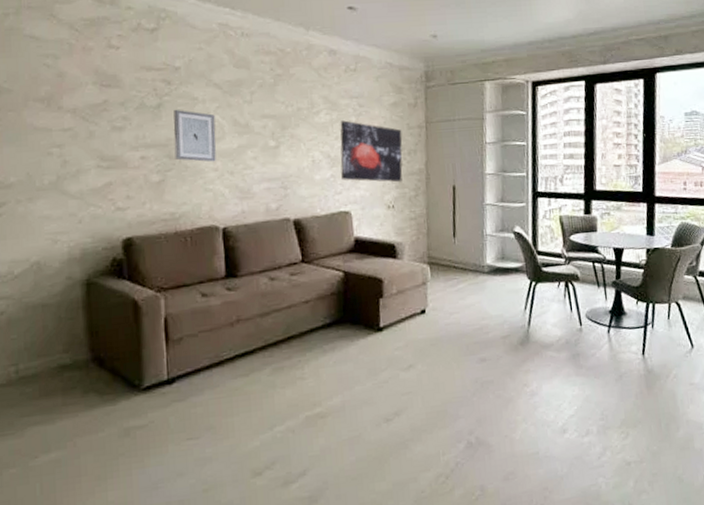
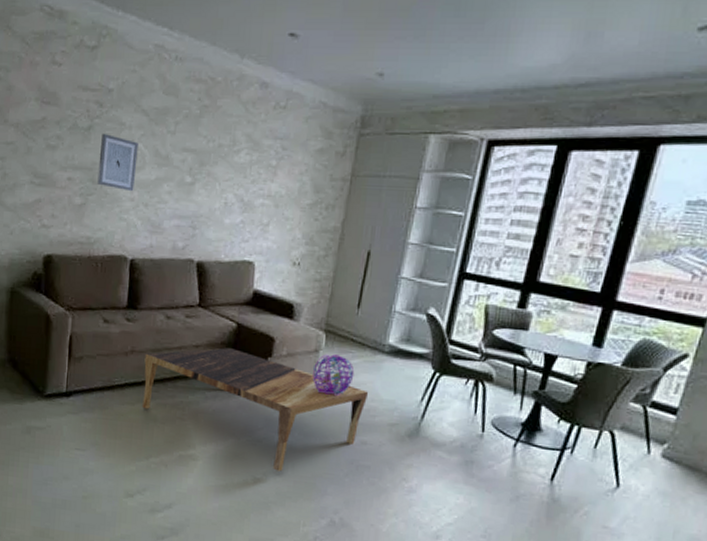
coffee table: none [252,296,479,408] -> present [142,347,369,472]
wall art: present [340,120,403,183] -> none [251,163,323,239]
decorative sphere: none [424,283,463,322] -> present [312,354,355,396]

